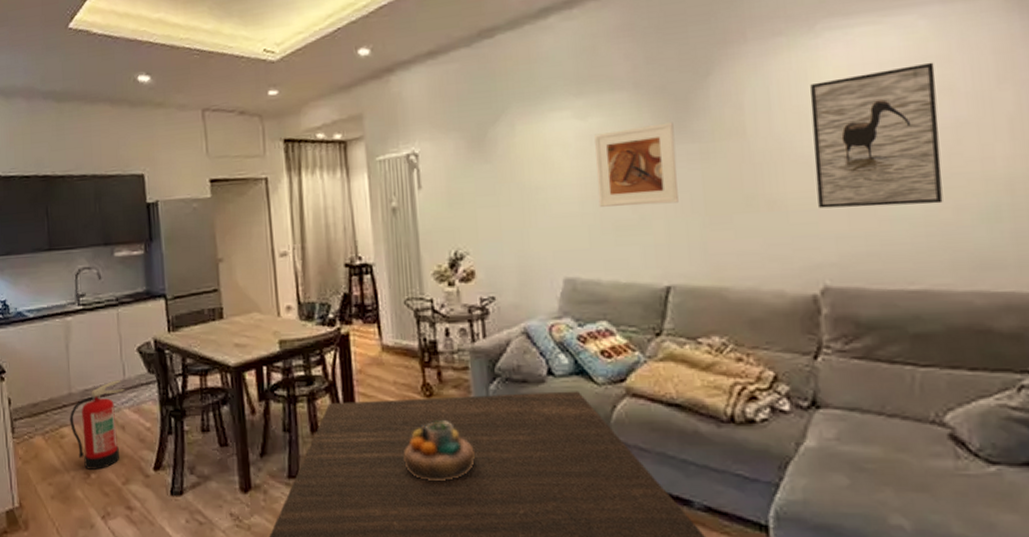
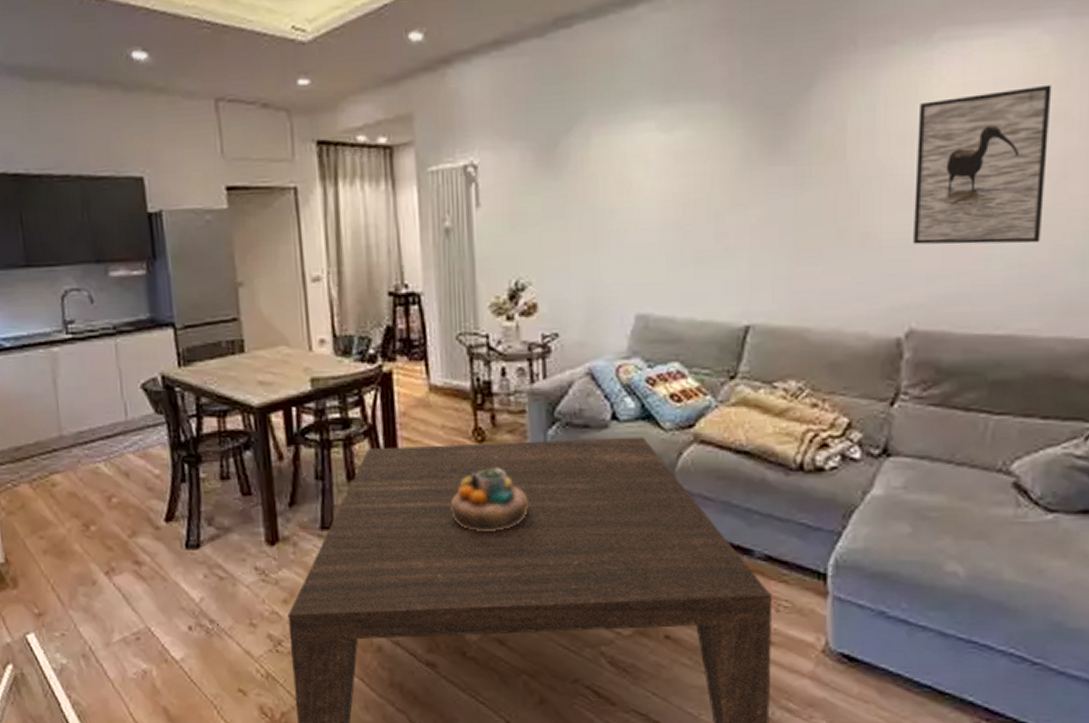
fire extinguisher: present [70,380,125,470] -> none [61,421,128,521]
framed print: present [594,122,679,207] -> none [679,140,768,235]

